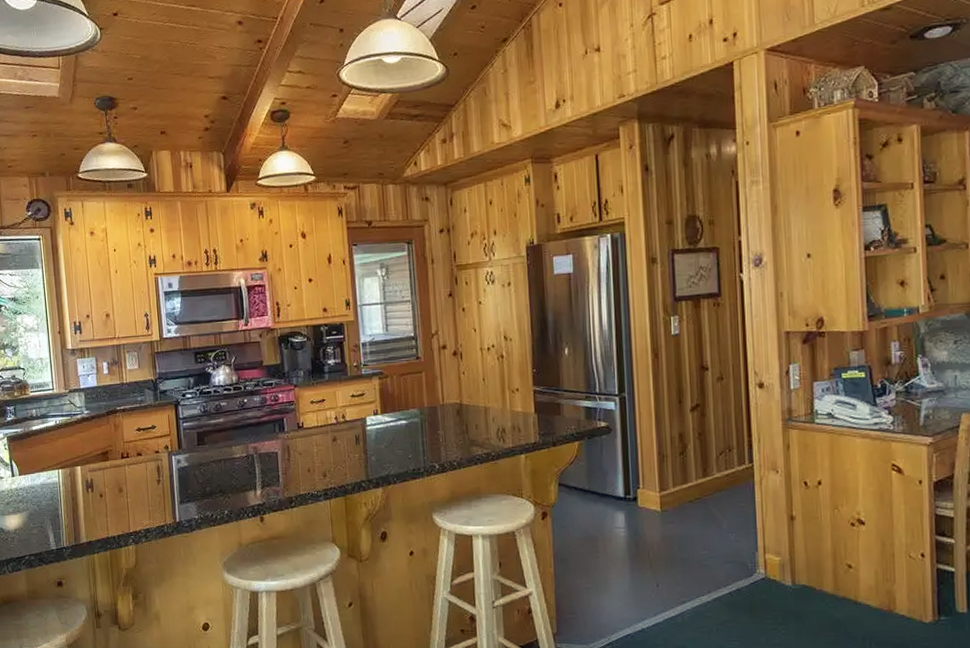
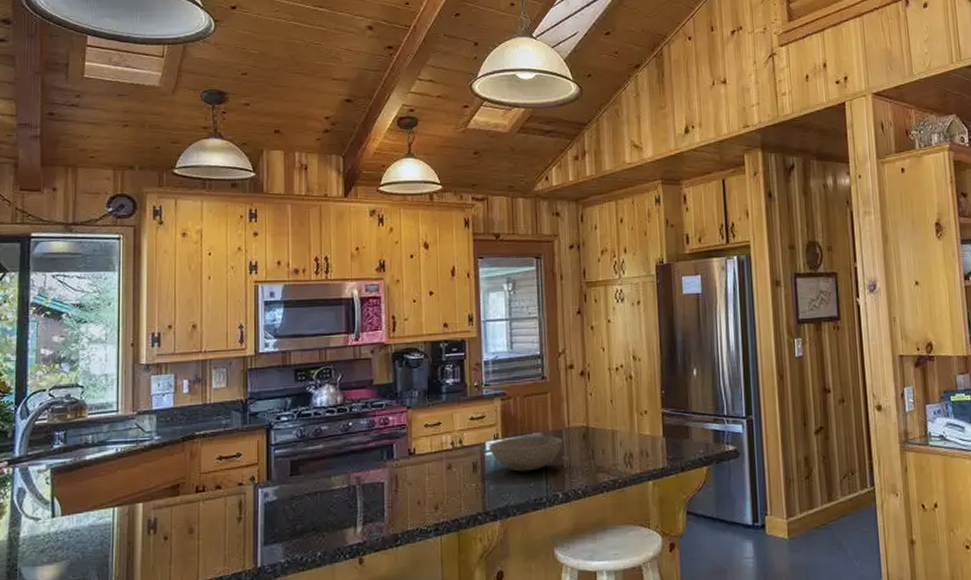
bowl: none [369,412,438,444] -> present [489,436,563,472]

